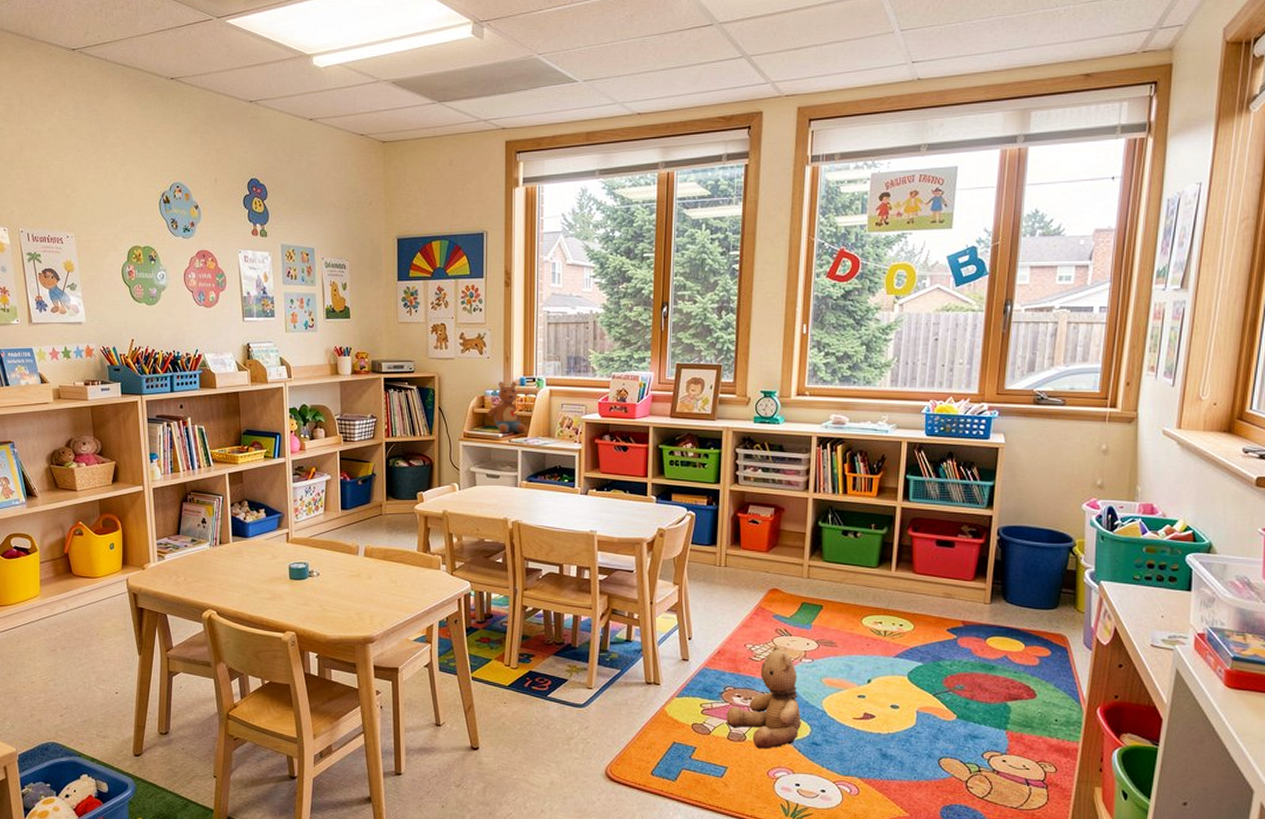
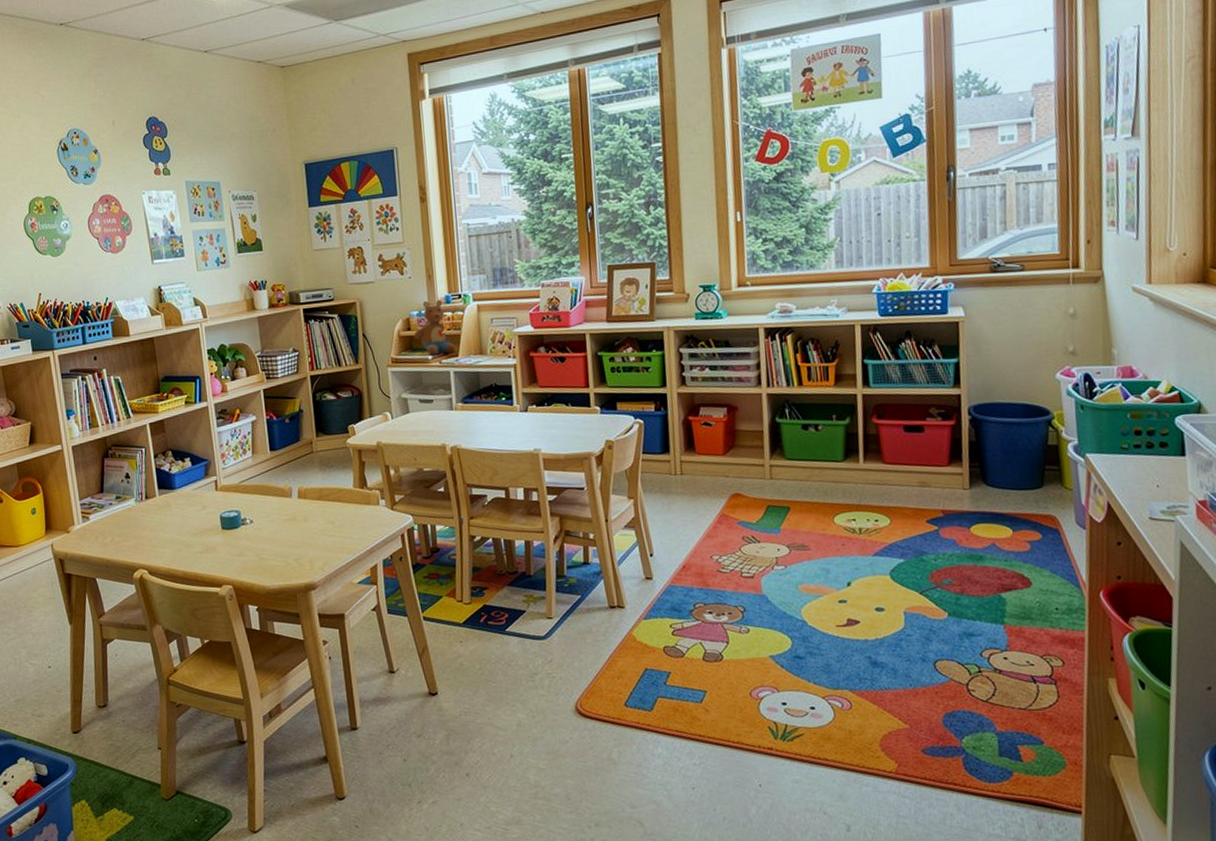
teddy bear: present [726,645,801,749] -> none [698,553,781,668]

